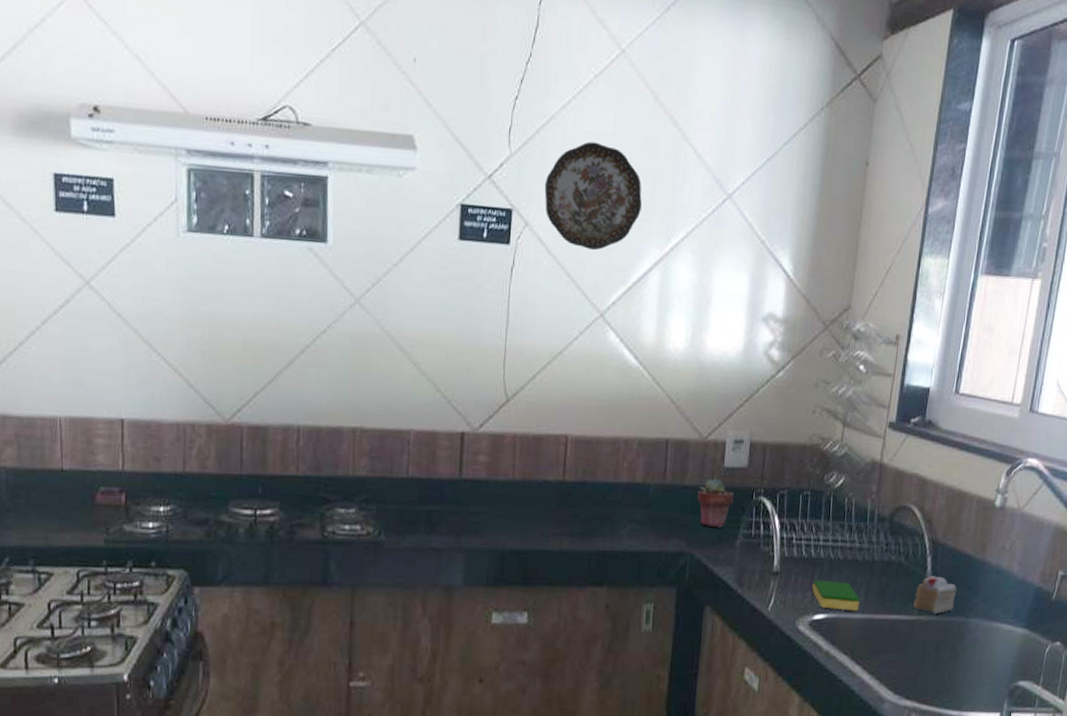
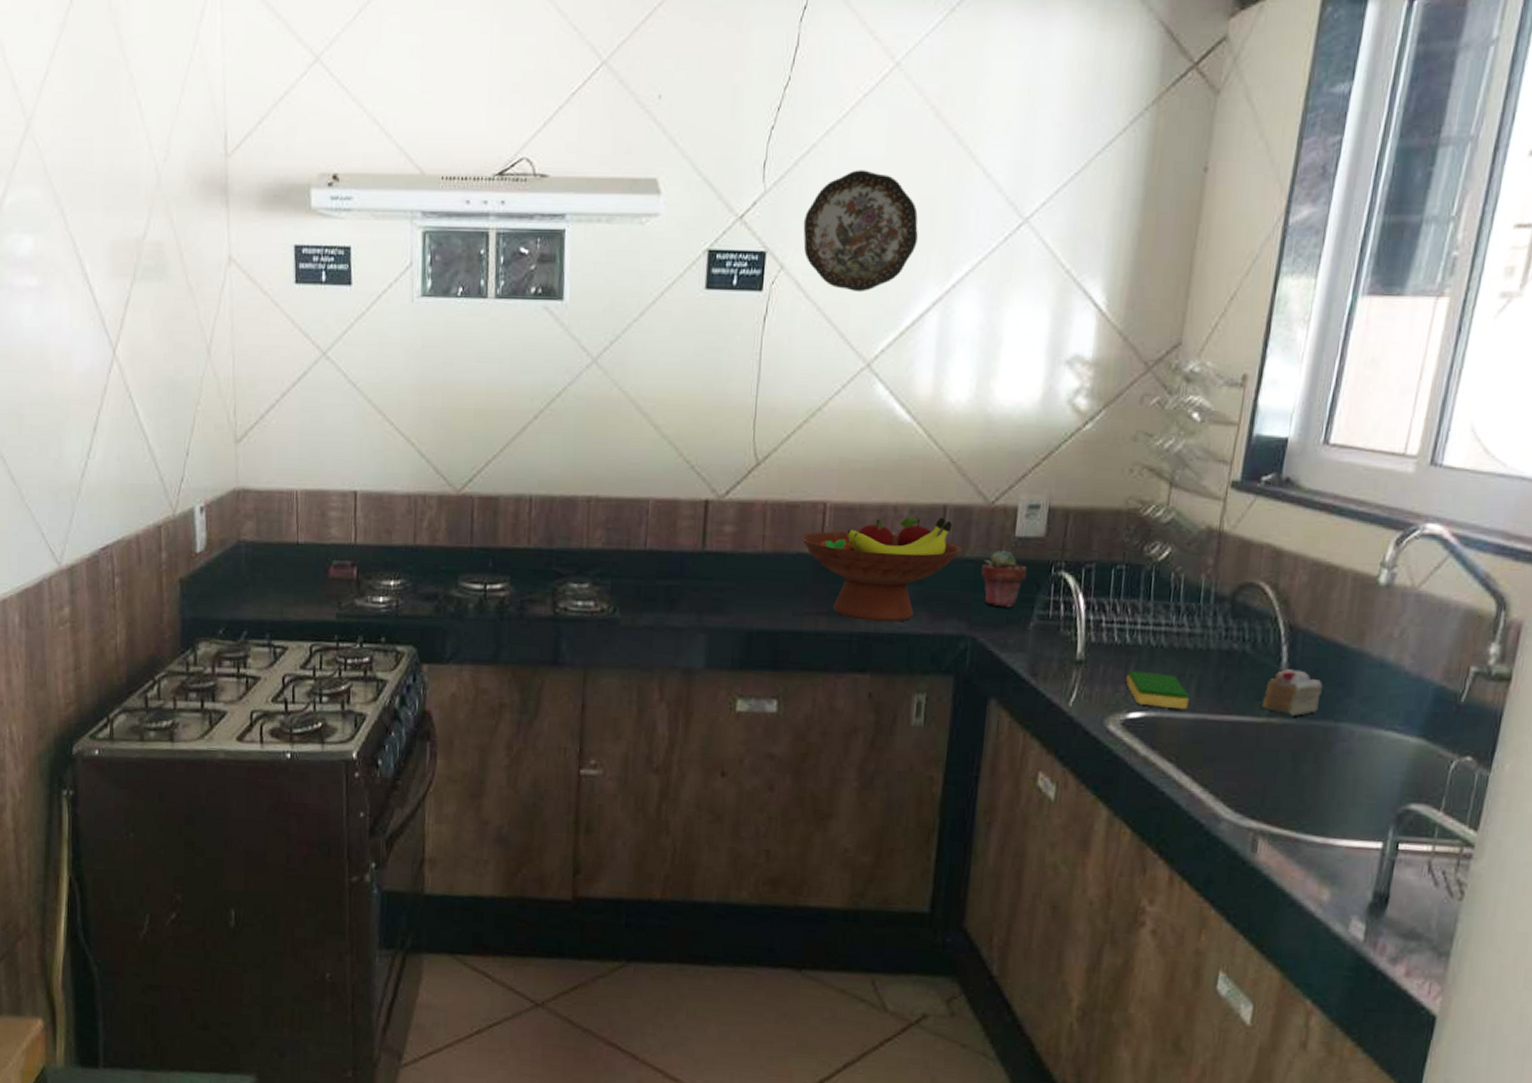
fruit bowl: none [546,449,682,541] -> present [800,517,962,622]

